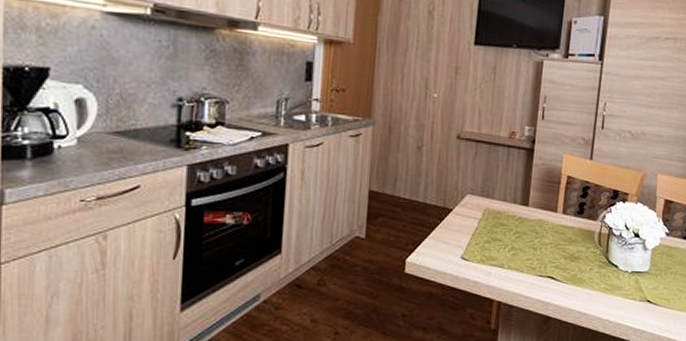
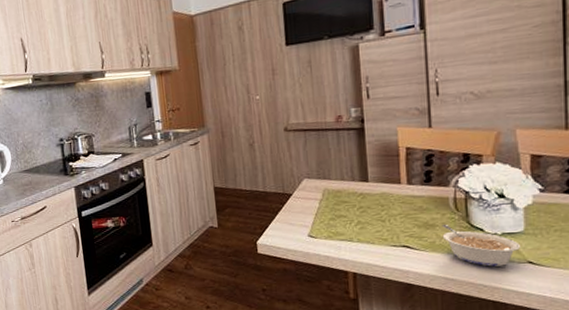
legume: none [583,257,644,303] -> present [441,224,521,267]

